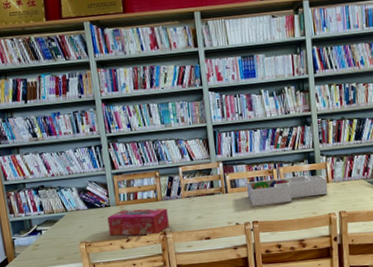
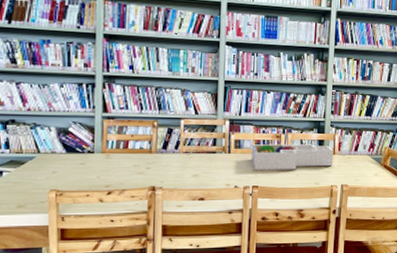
tissue box: present [107,208,169,236] -> none [88,159,161,189]

